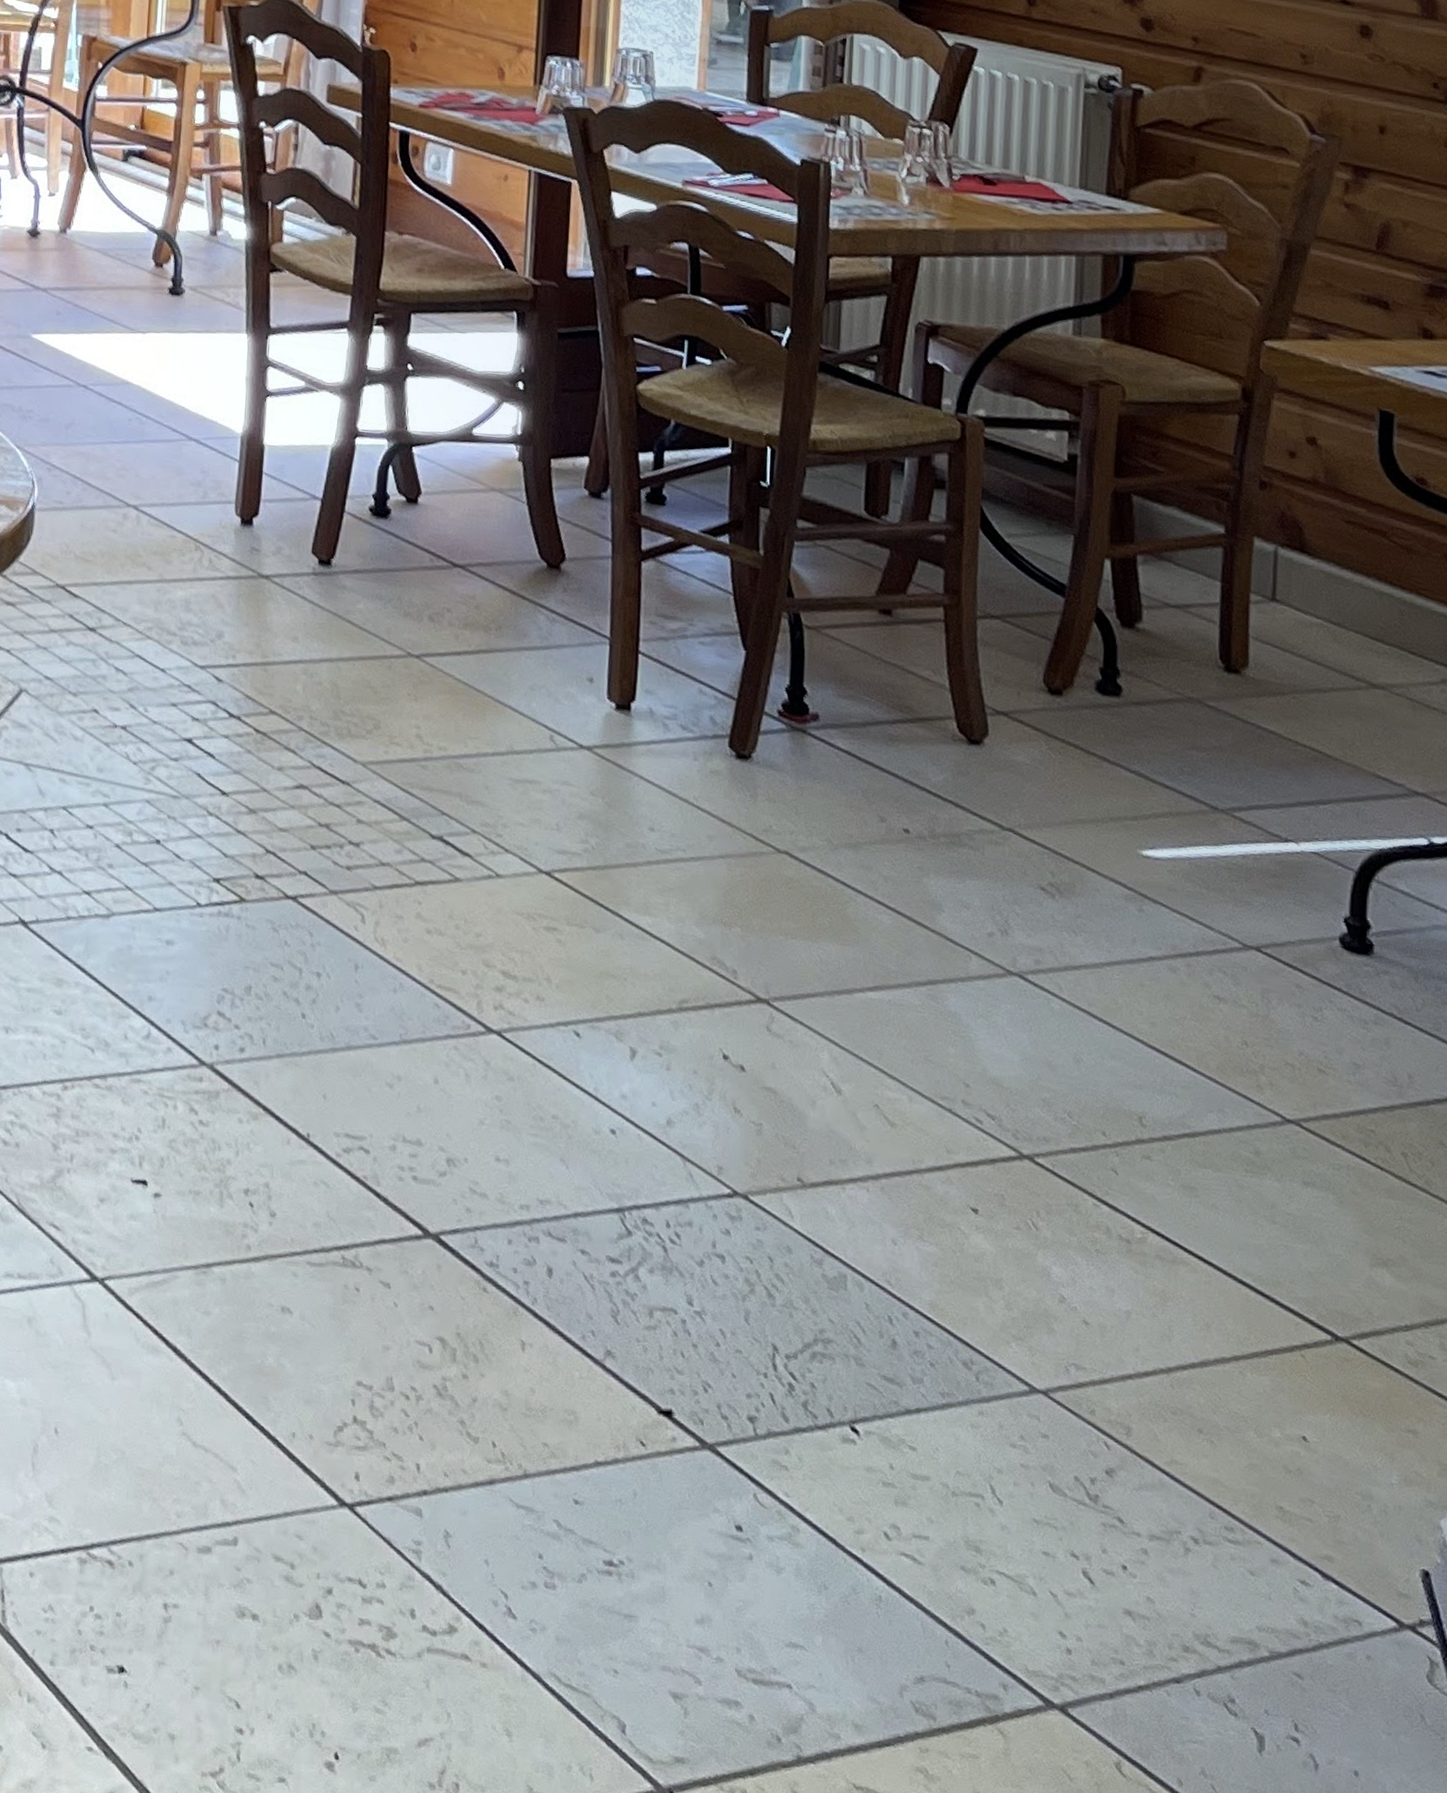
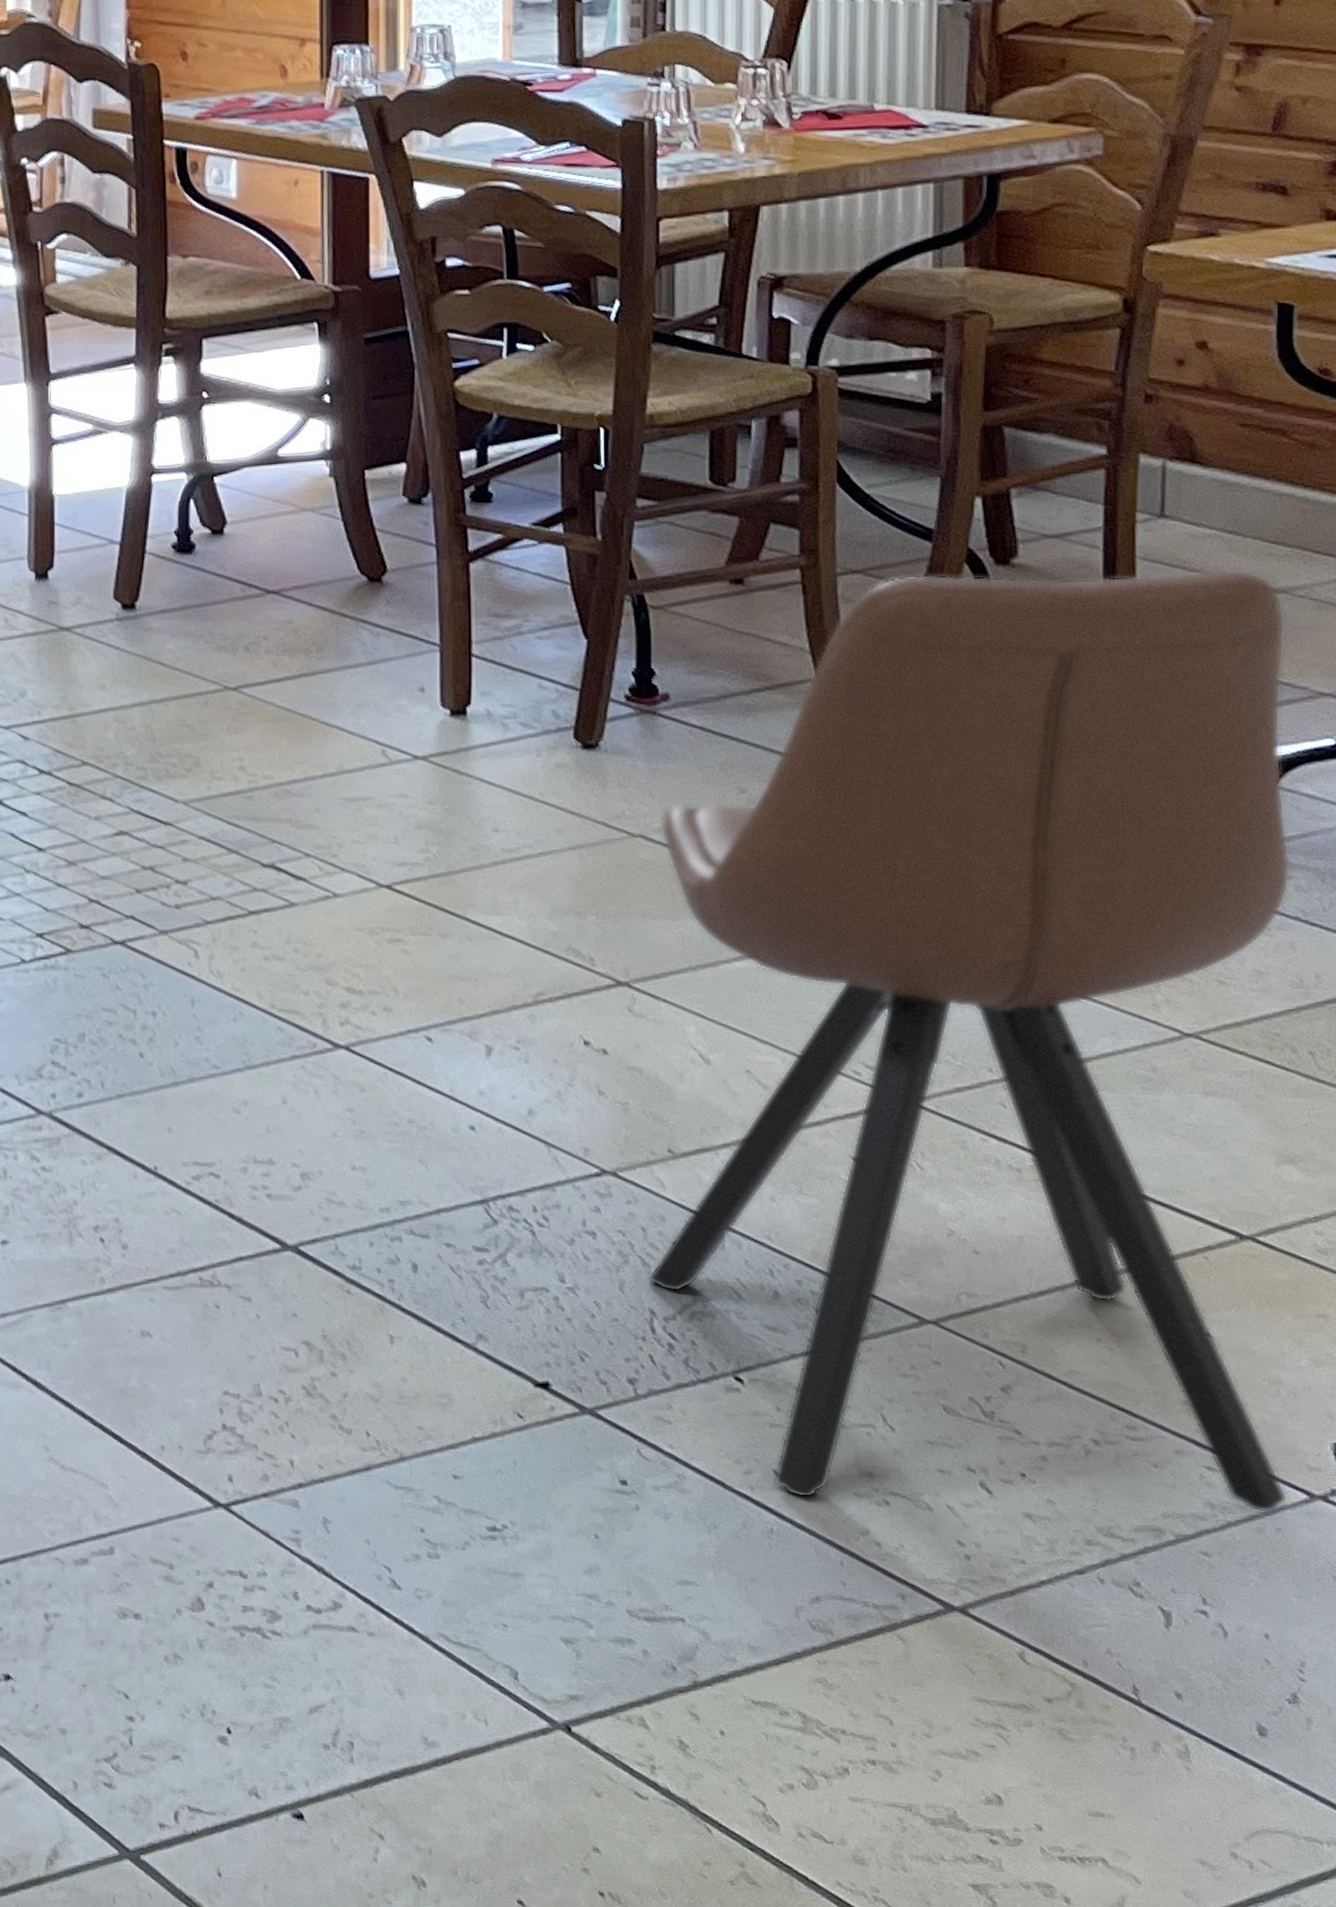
chair: none [771,626,1386,1639] -> present [647,569,1290,1513]

